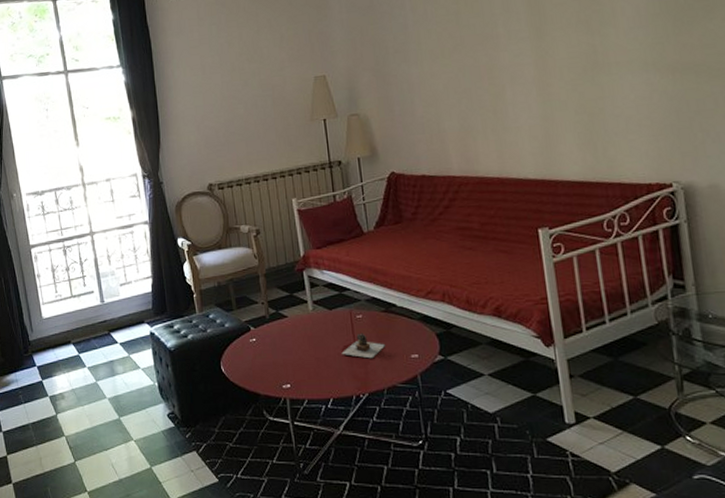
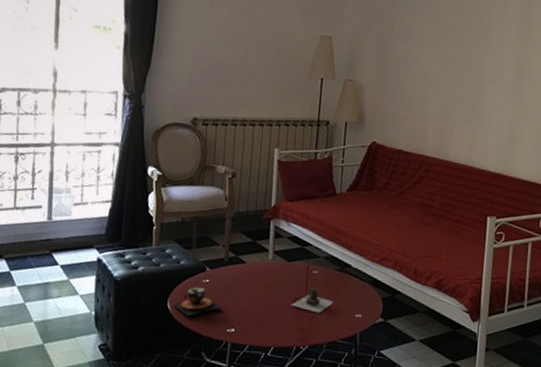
teacup: none [226,347,274,377] -> present [173,287,223,317]

